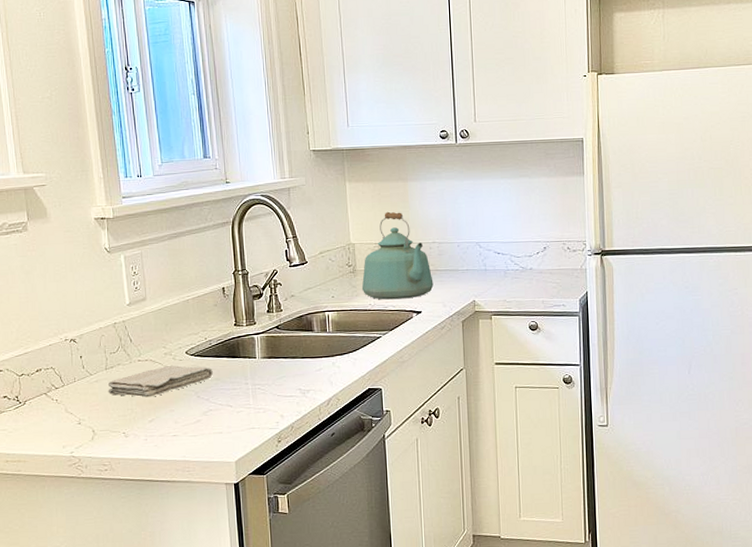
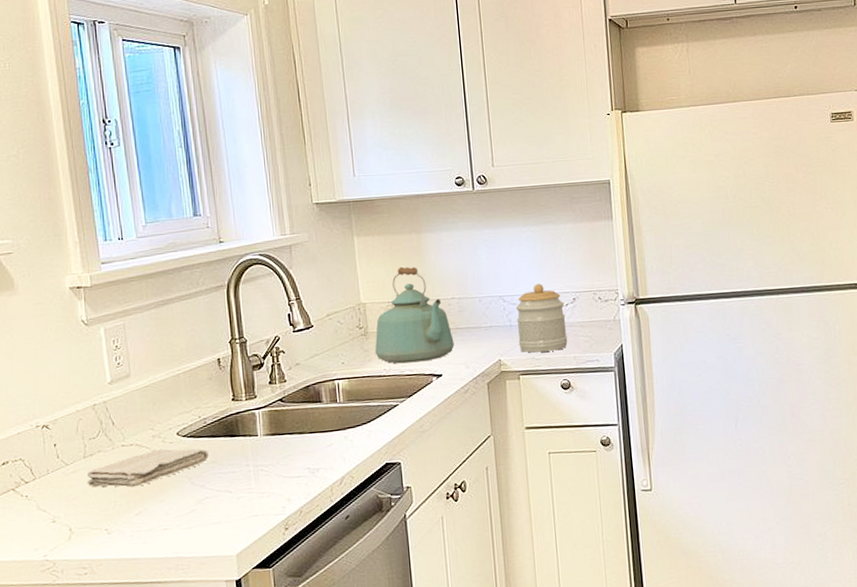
jar: none [490,232,537,296] -> present [515,284,568,353]

